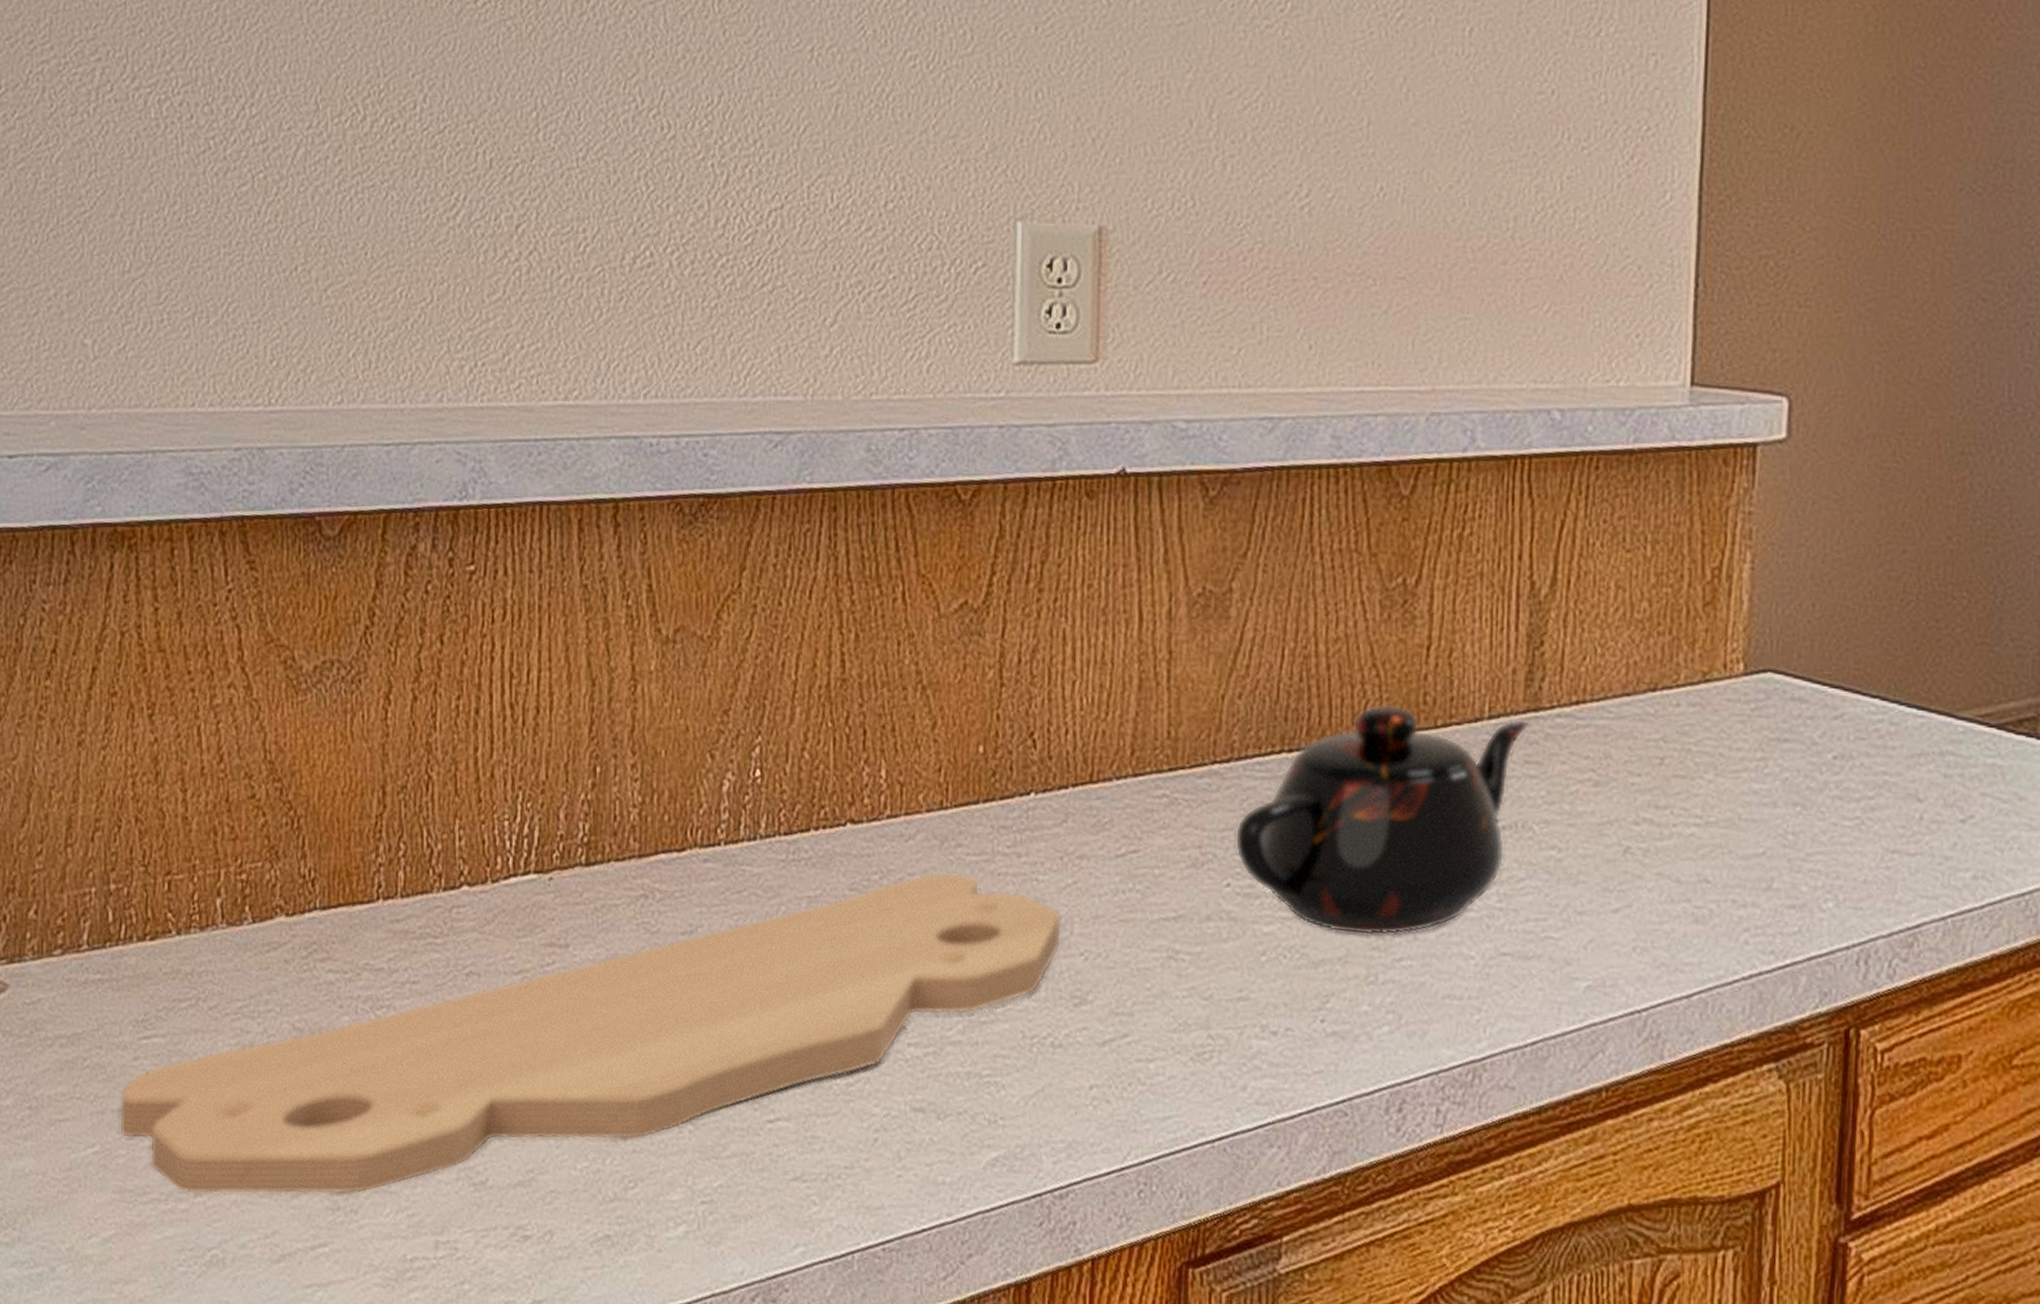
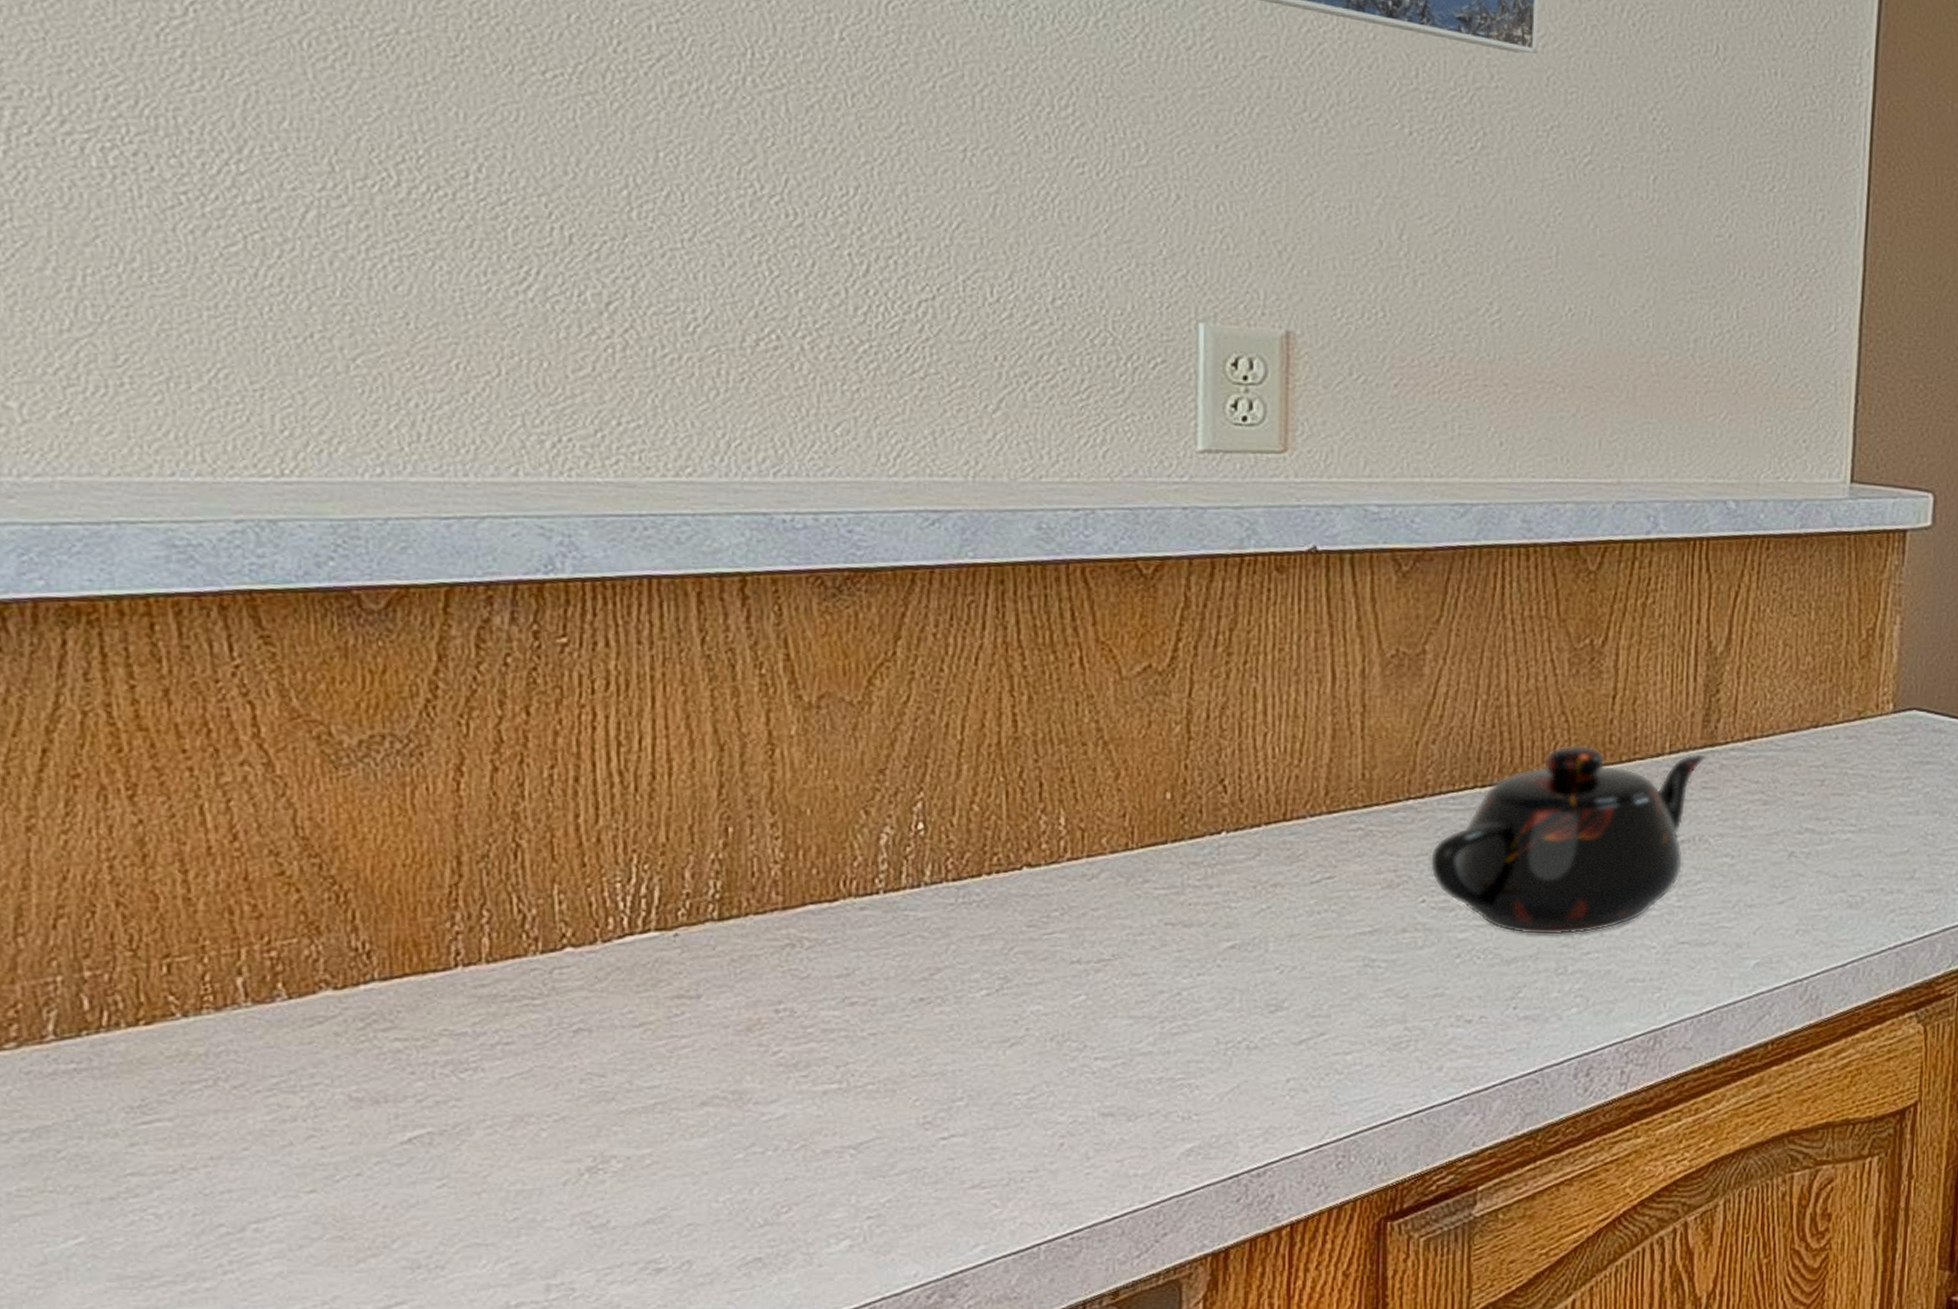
cutting board: present [120,871,1062,1194] -> none [112,905,1256,1272]

